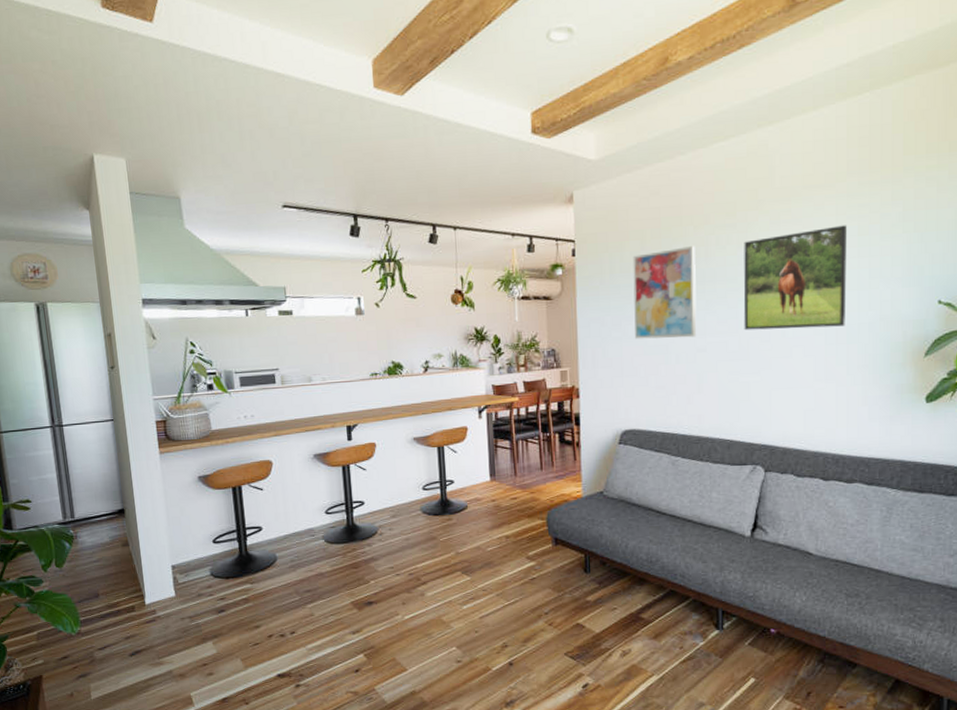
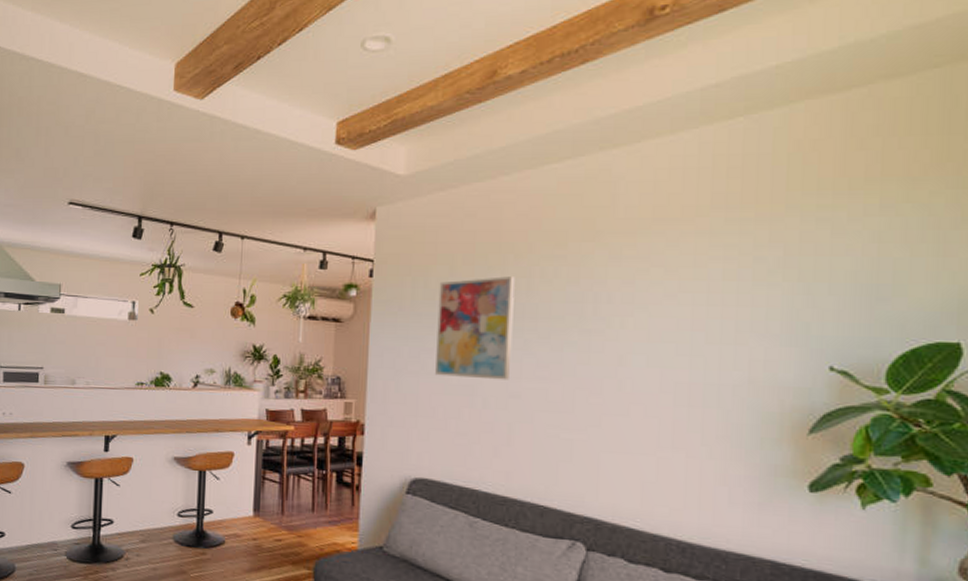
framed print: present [743,225,847,330] -> none [569,267,708,386]

